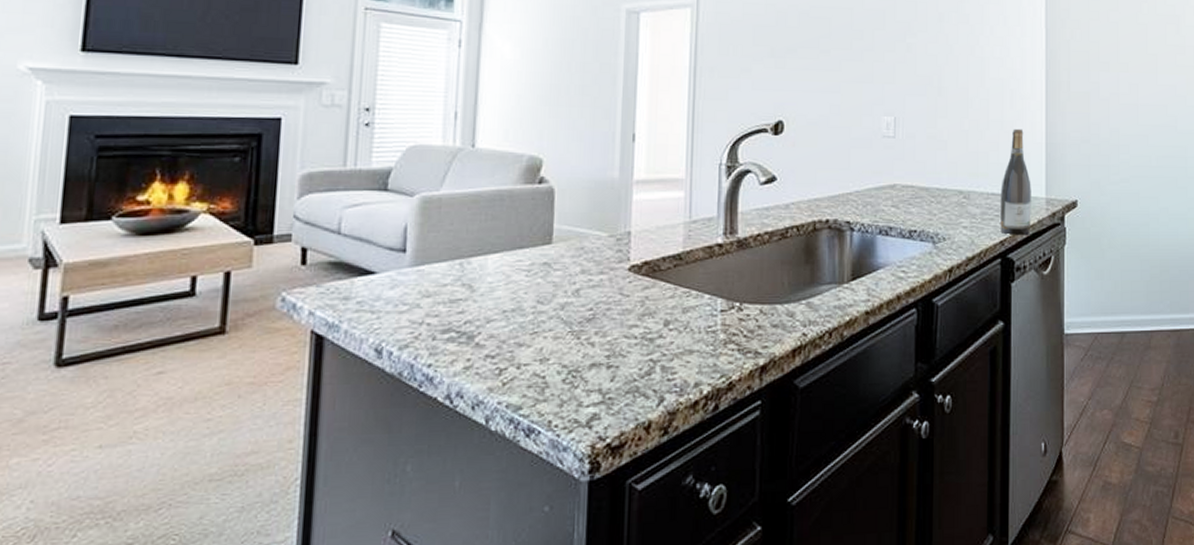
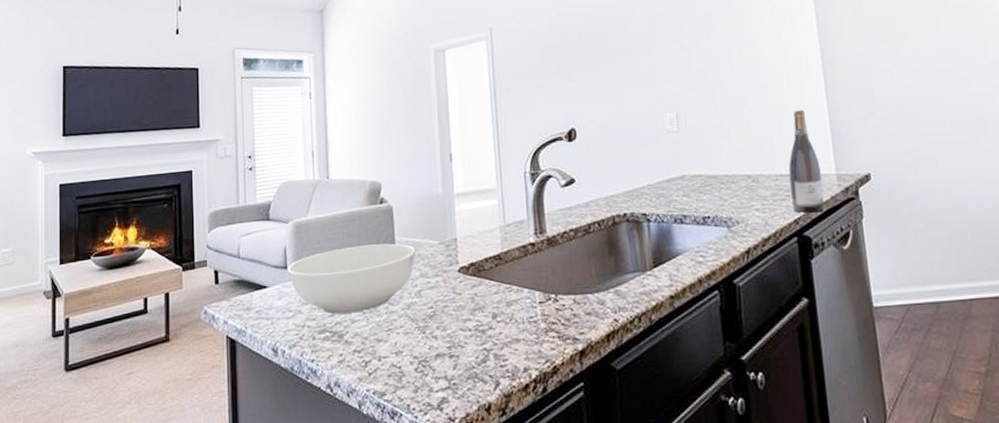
bowl: none [406,231,578,311] -> present [287,243,416,314]

